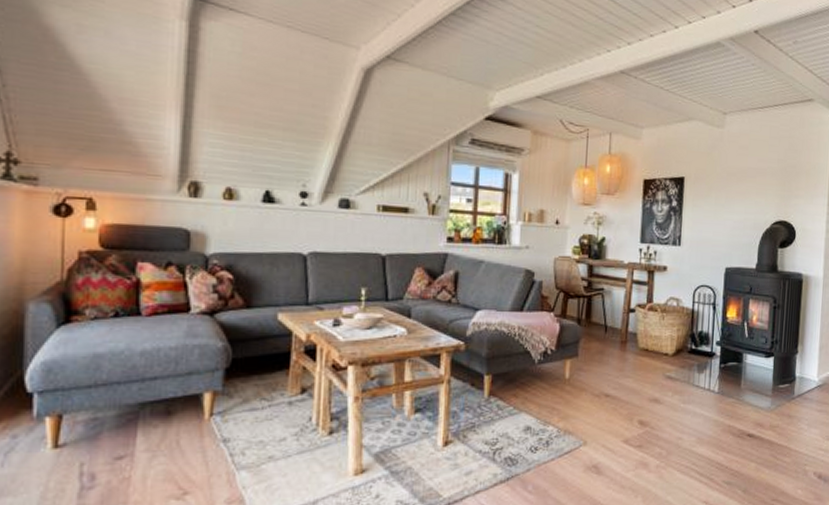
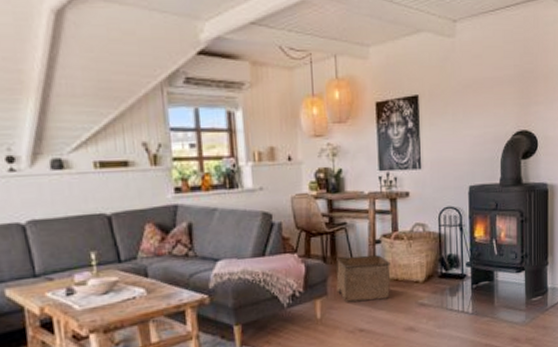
storage bin: none [587,321,642,367] -> present [336,254,390,302]

